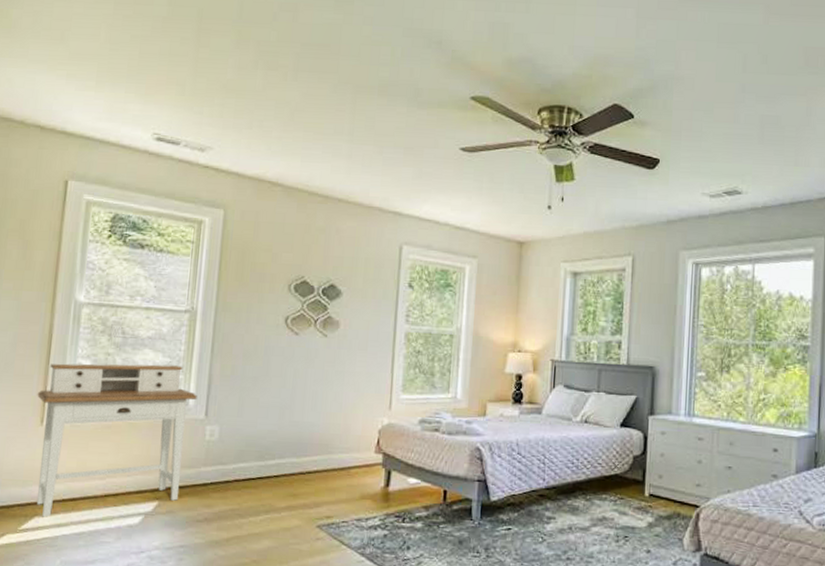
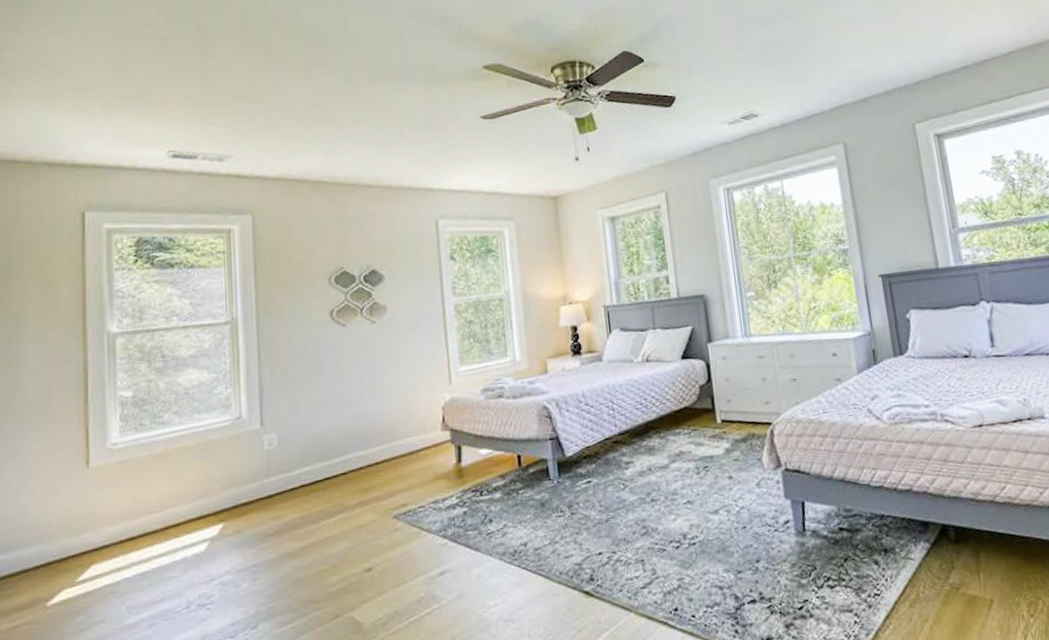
desk: present [37,363,197,518] -> none [79,379,250,564]

